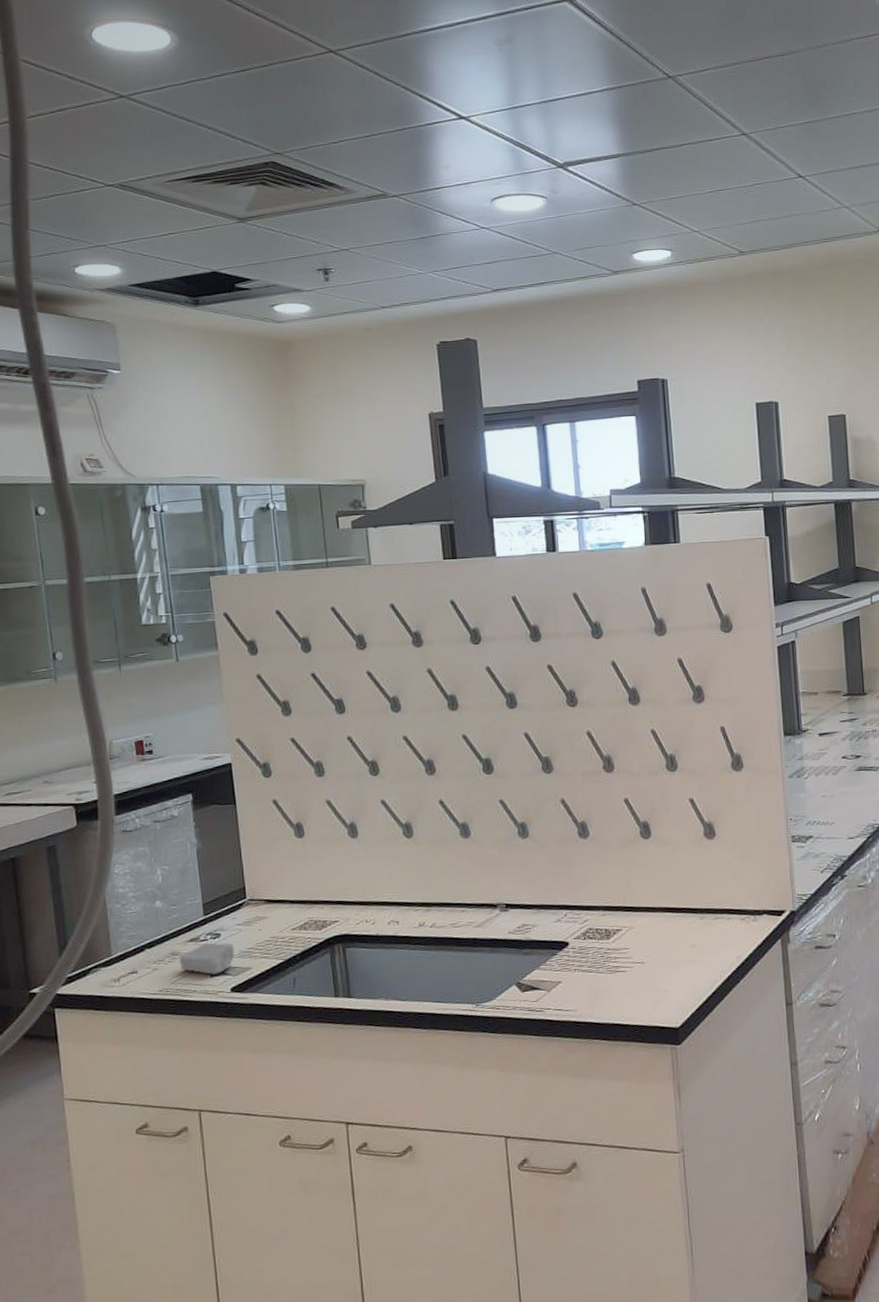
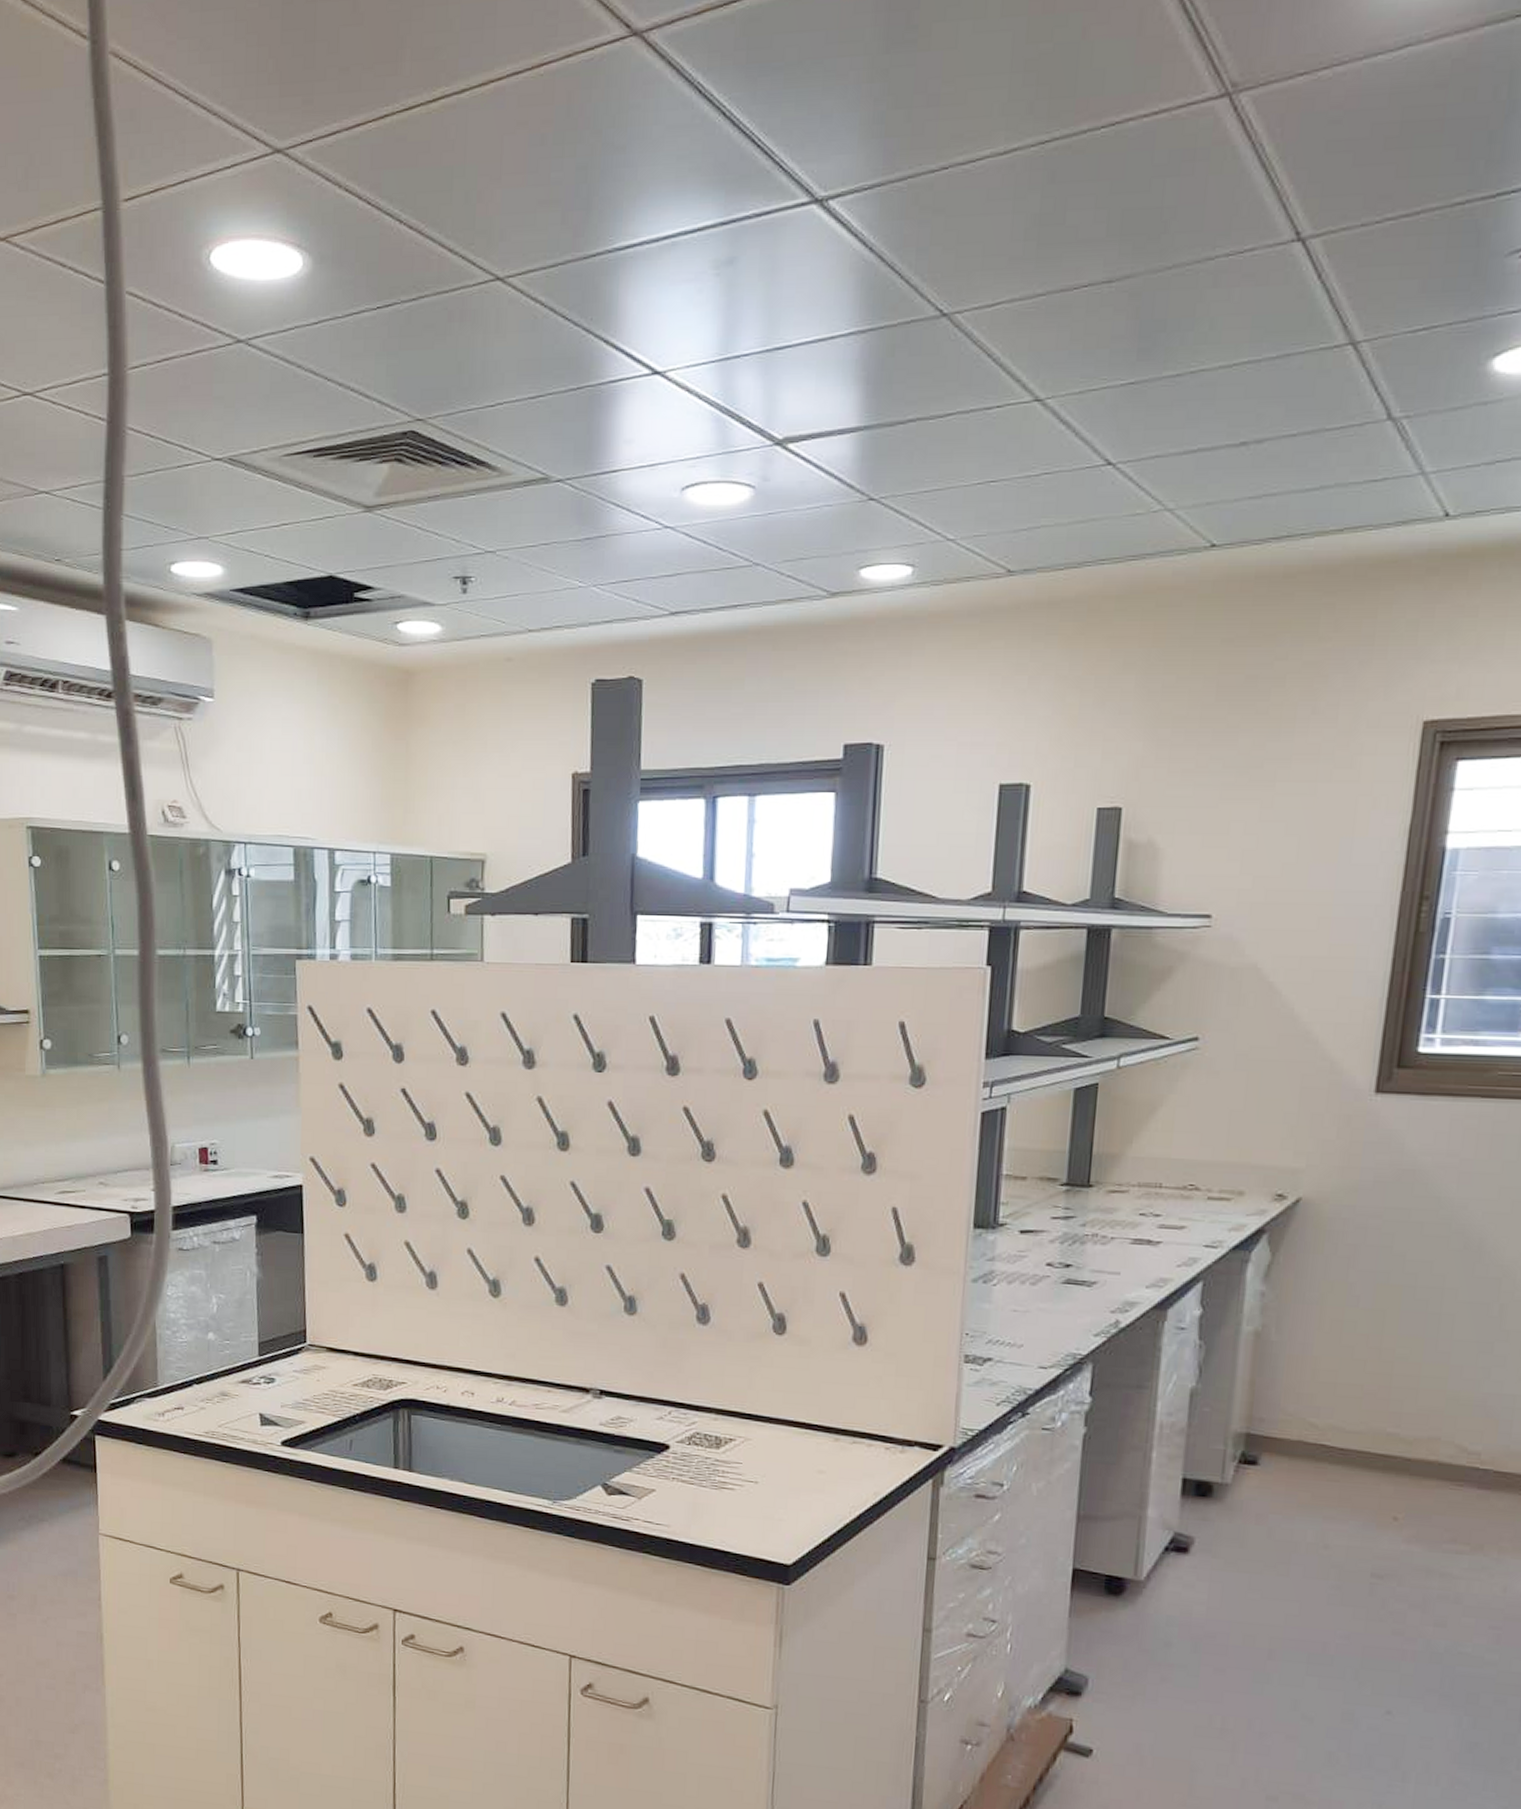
soap bar: present [179,942,235,975] -> none [229,1387,289,1423]

